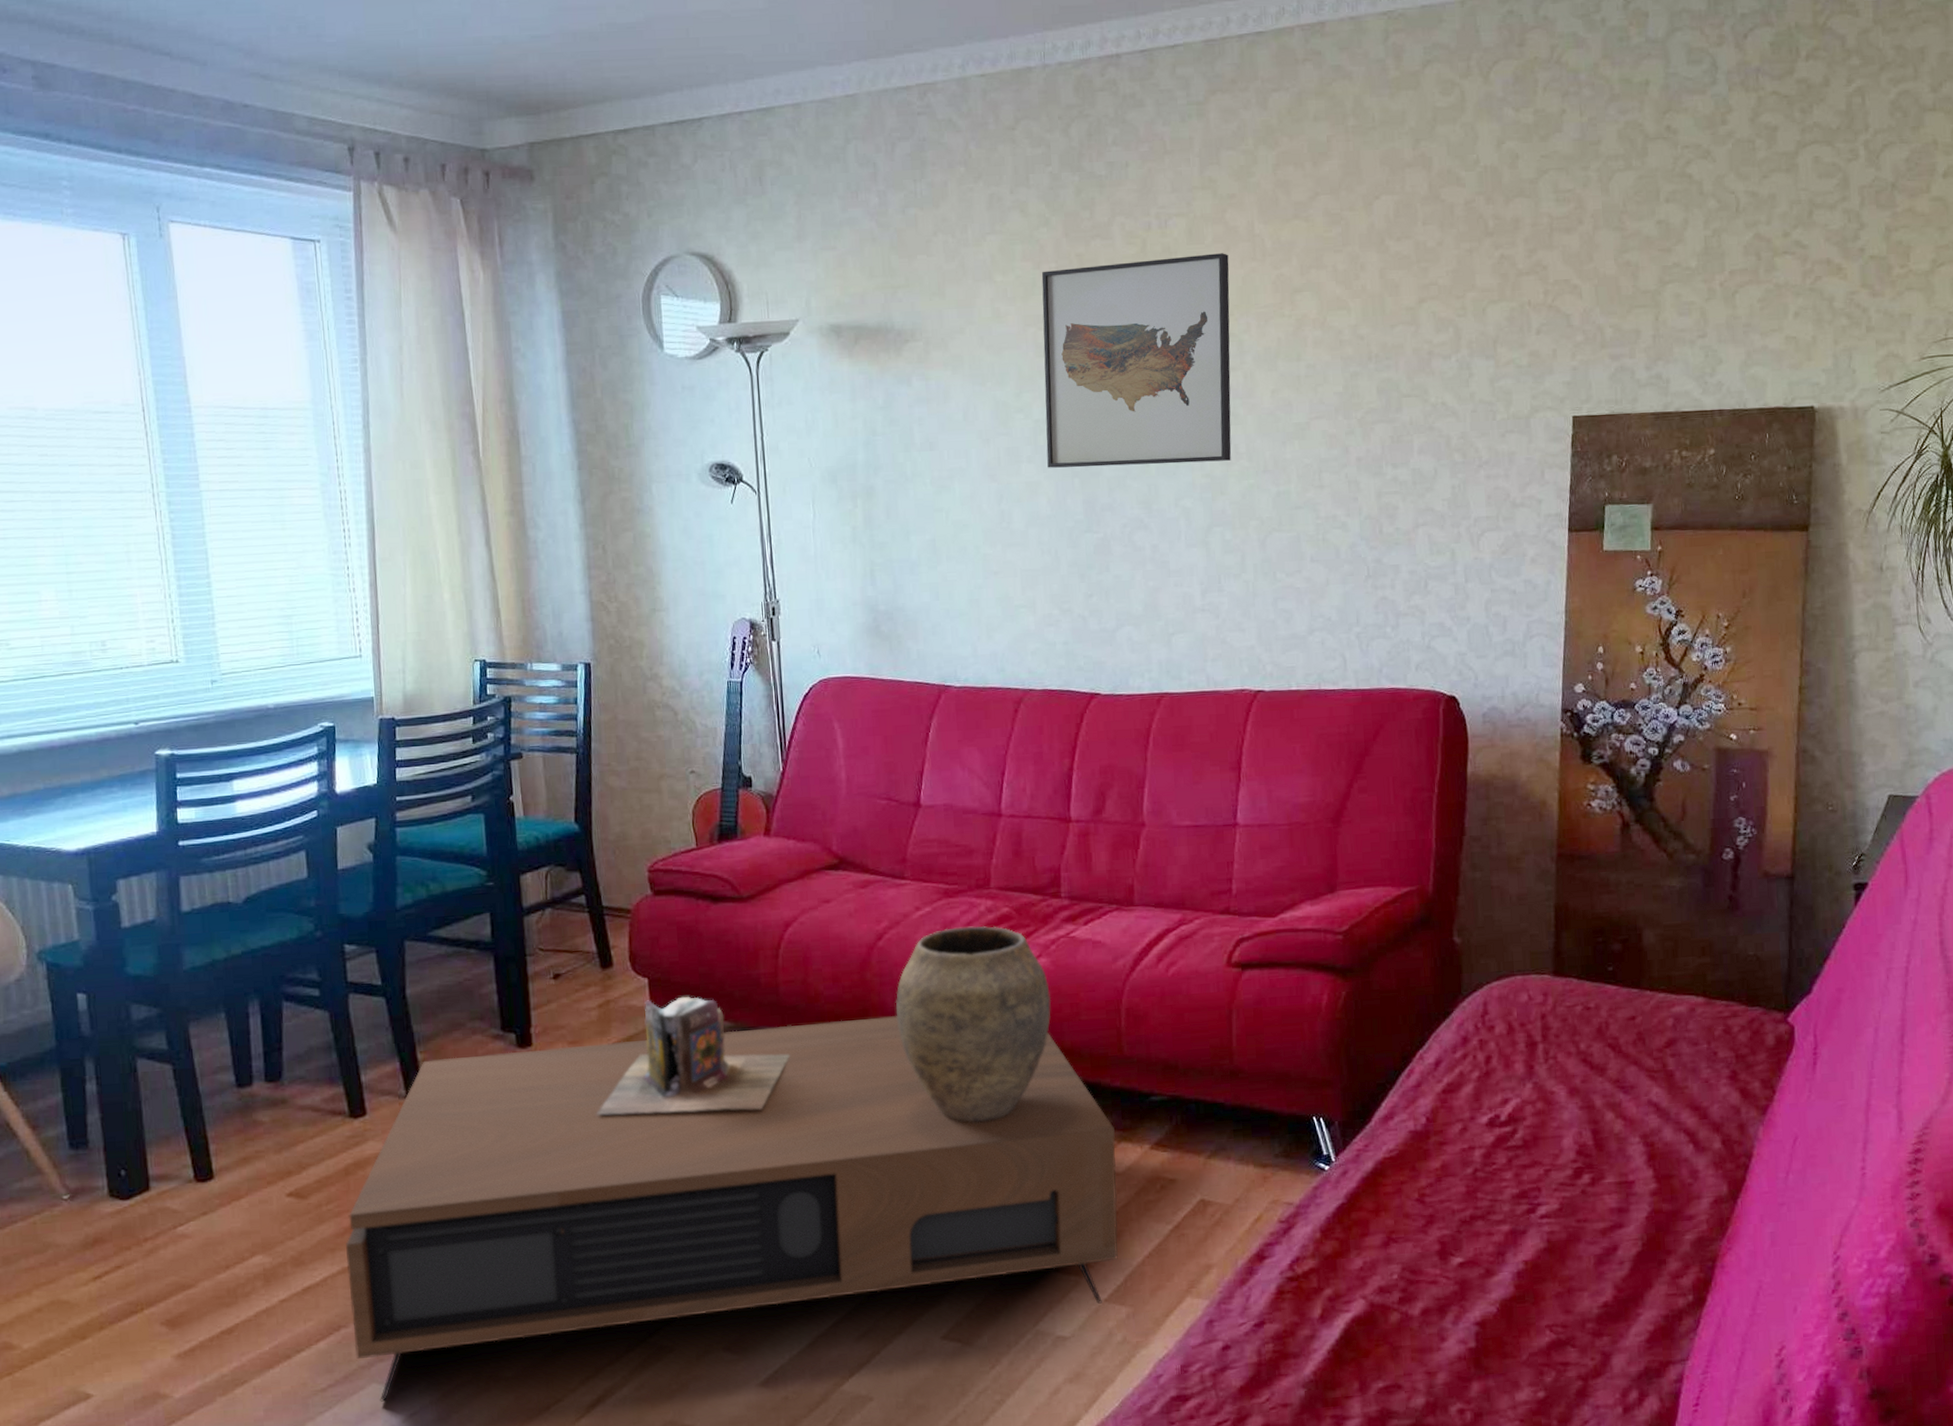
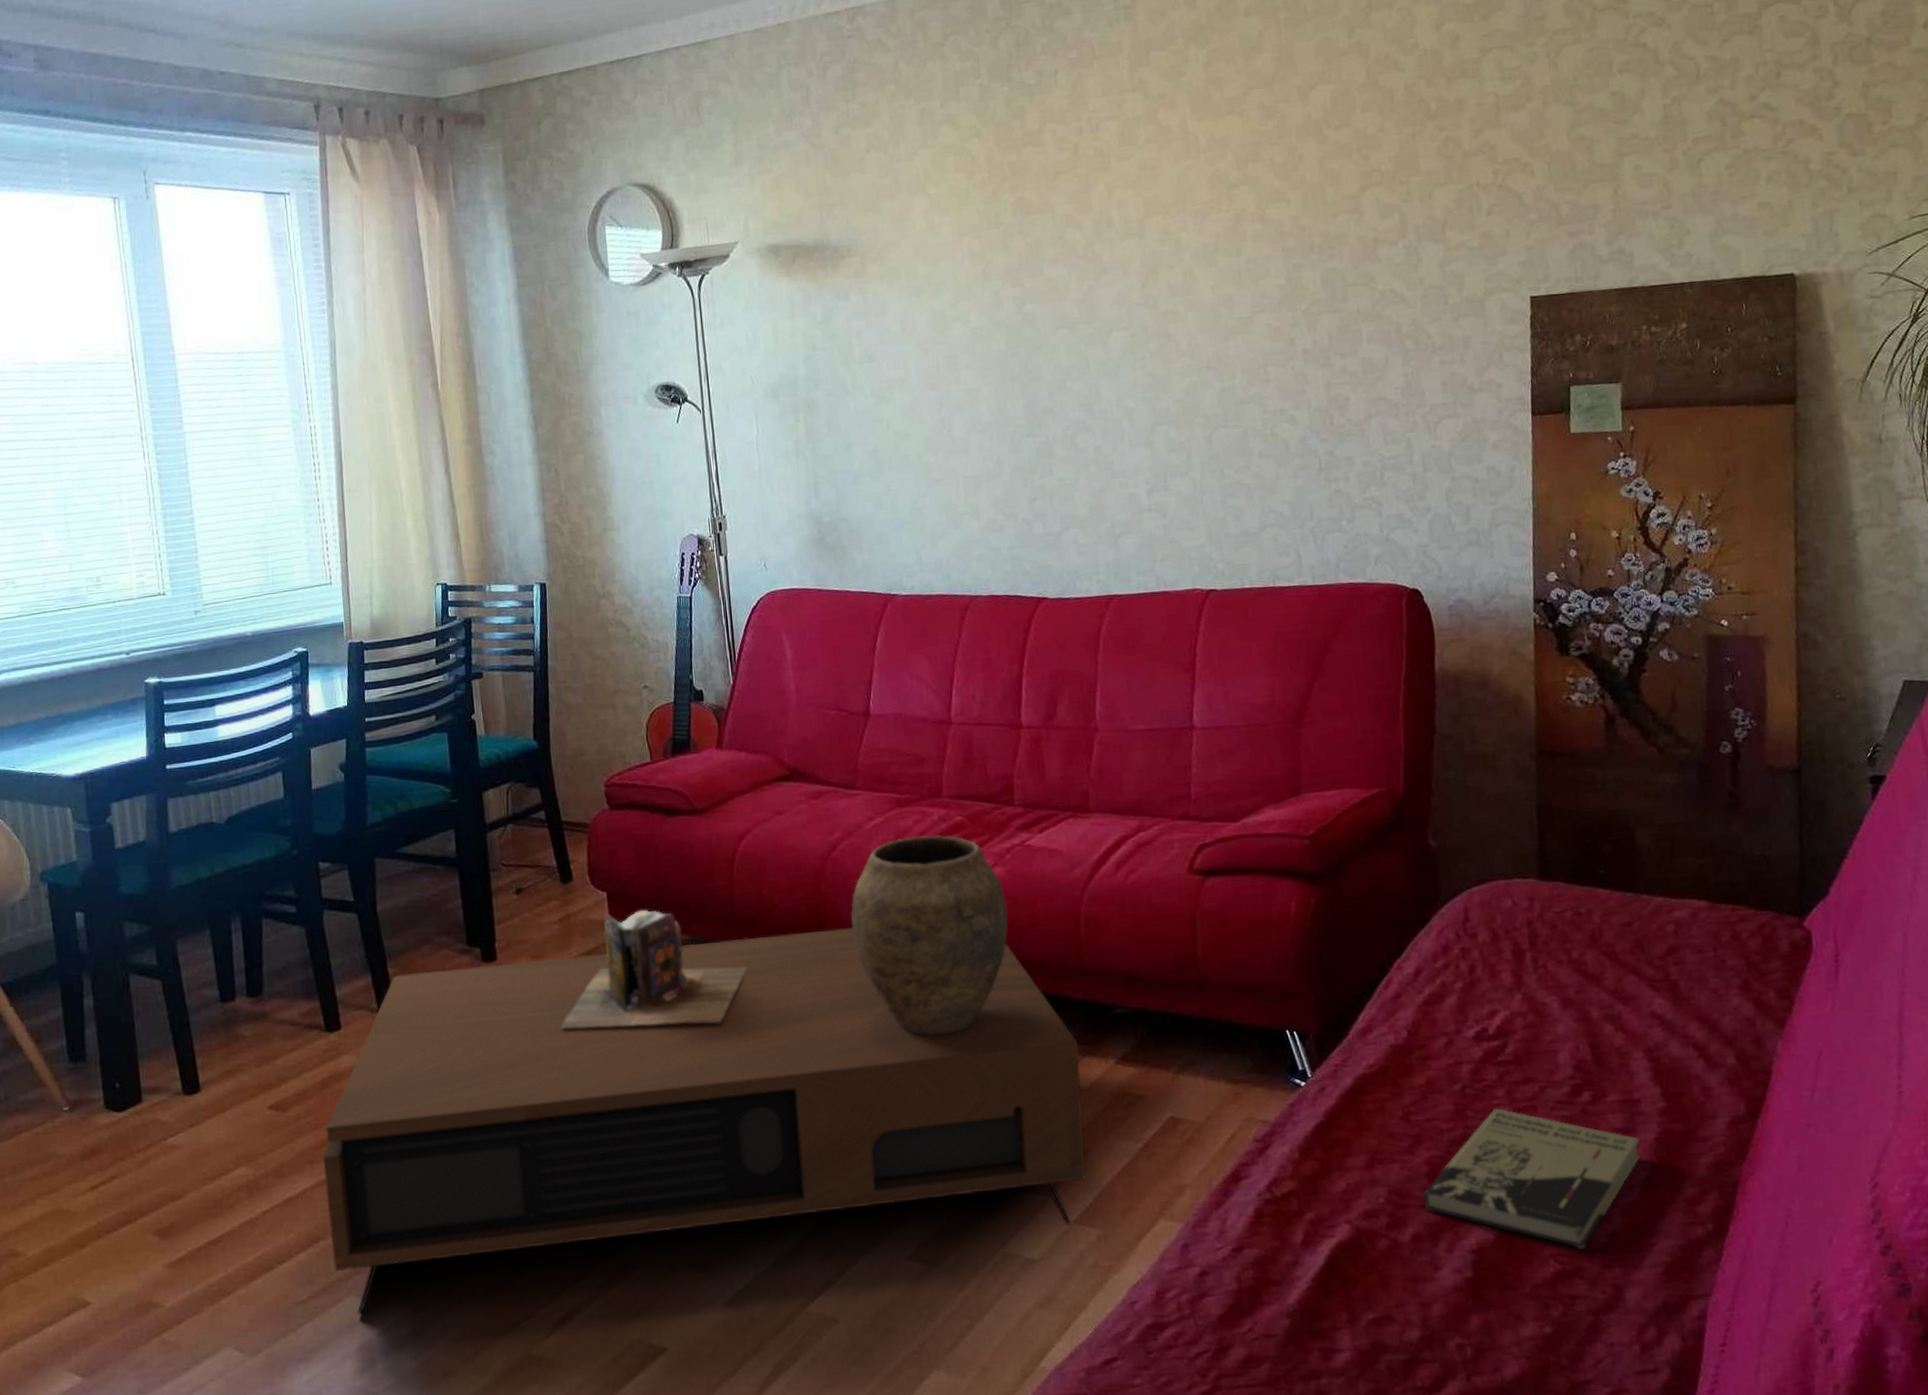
wall art: present [1041,253,1232,468] -> none [974,152,1173,375]
book: none [1433,1190,1632,1320] -> present [1423,1108,1641,1250]

